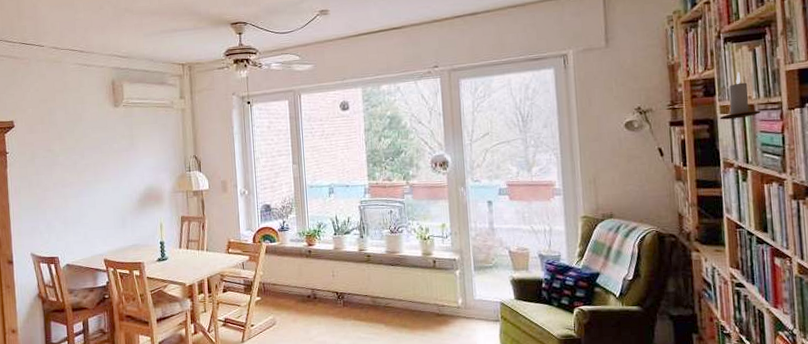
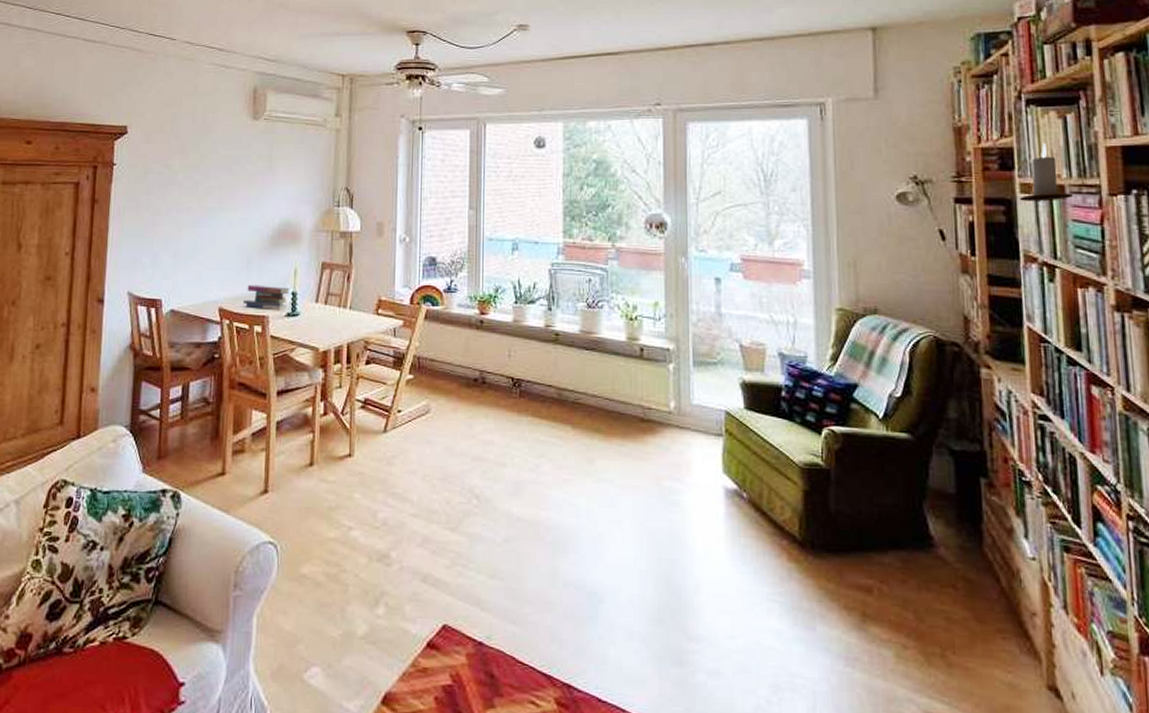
books: none [122,238,158,258] -> present [242,285,290,311]

